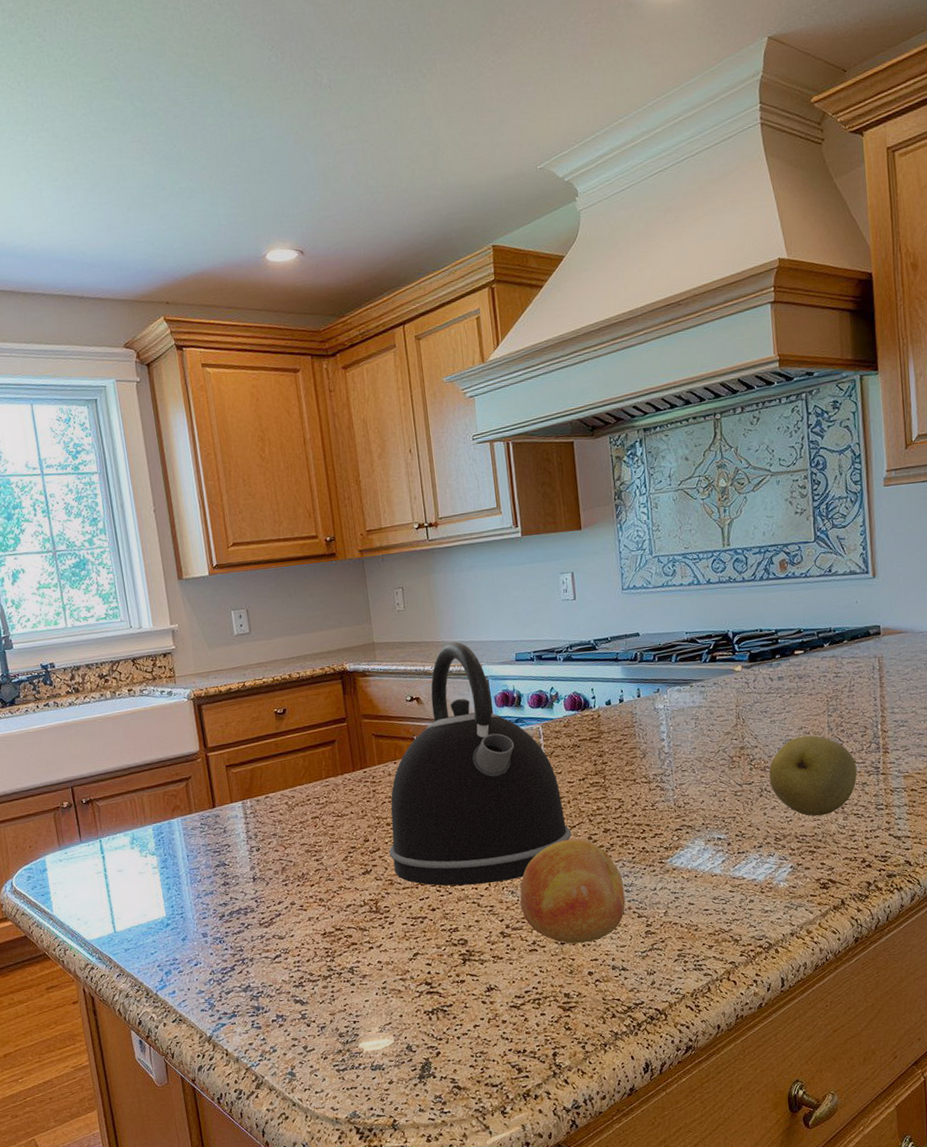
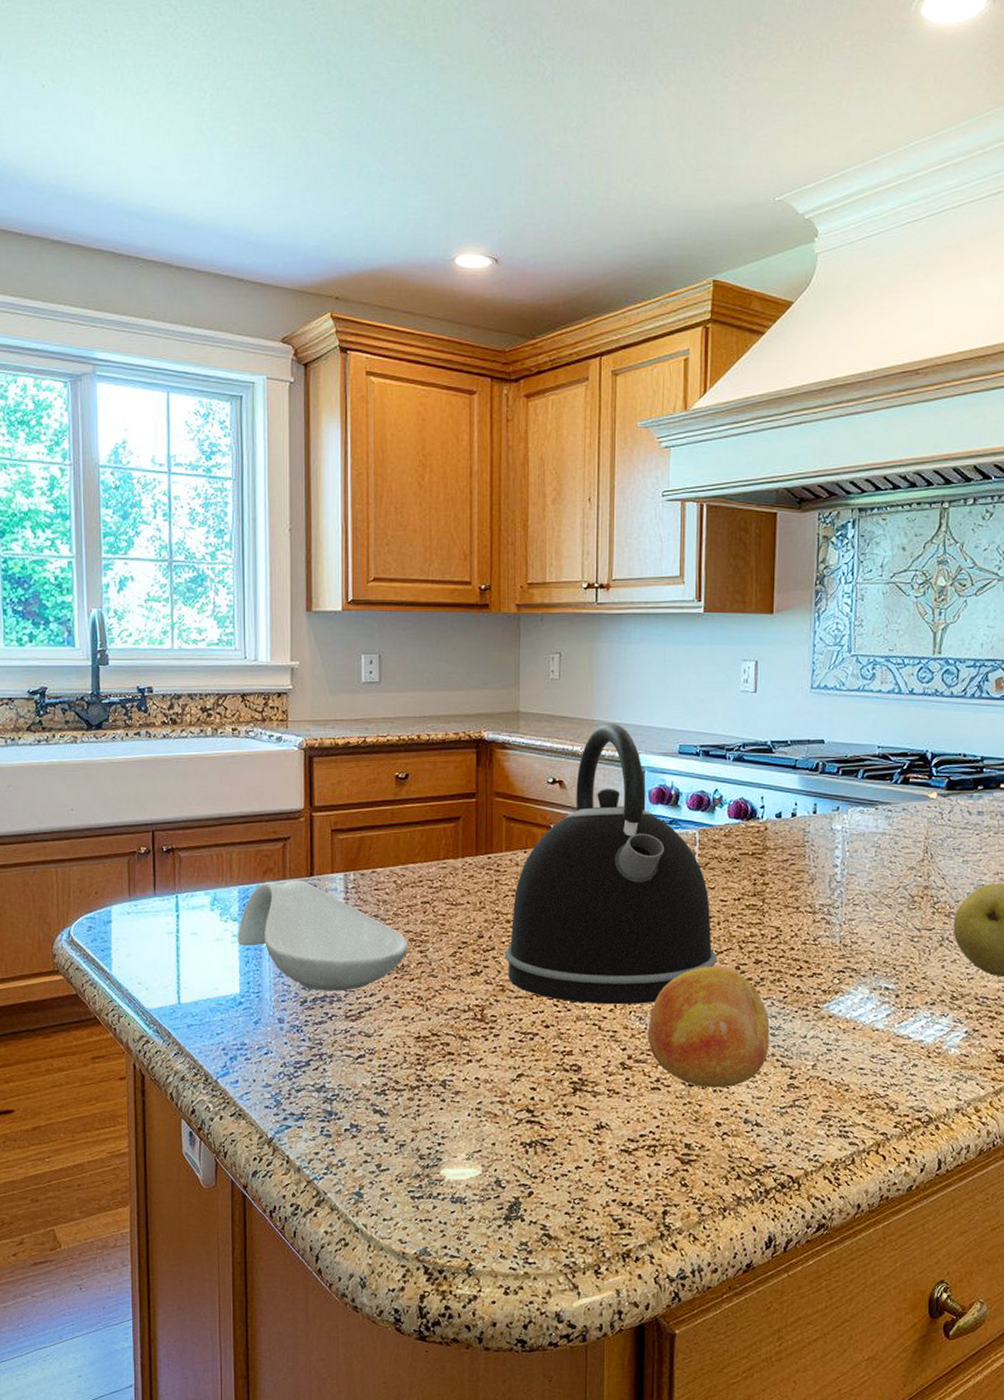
spoon rest: none [157,812,306,906] -> present [238,880,409,992]

